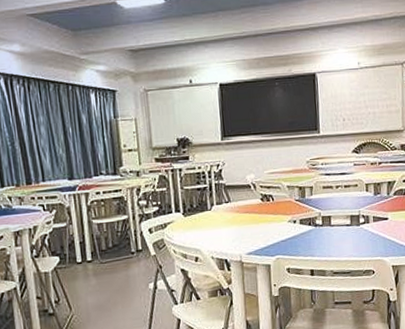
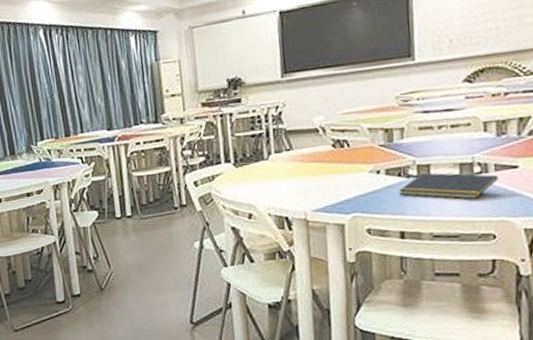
notepad: none [309,222,376,244] -> present [398,173,499,199]

